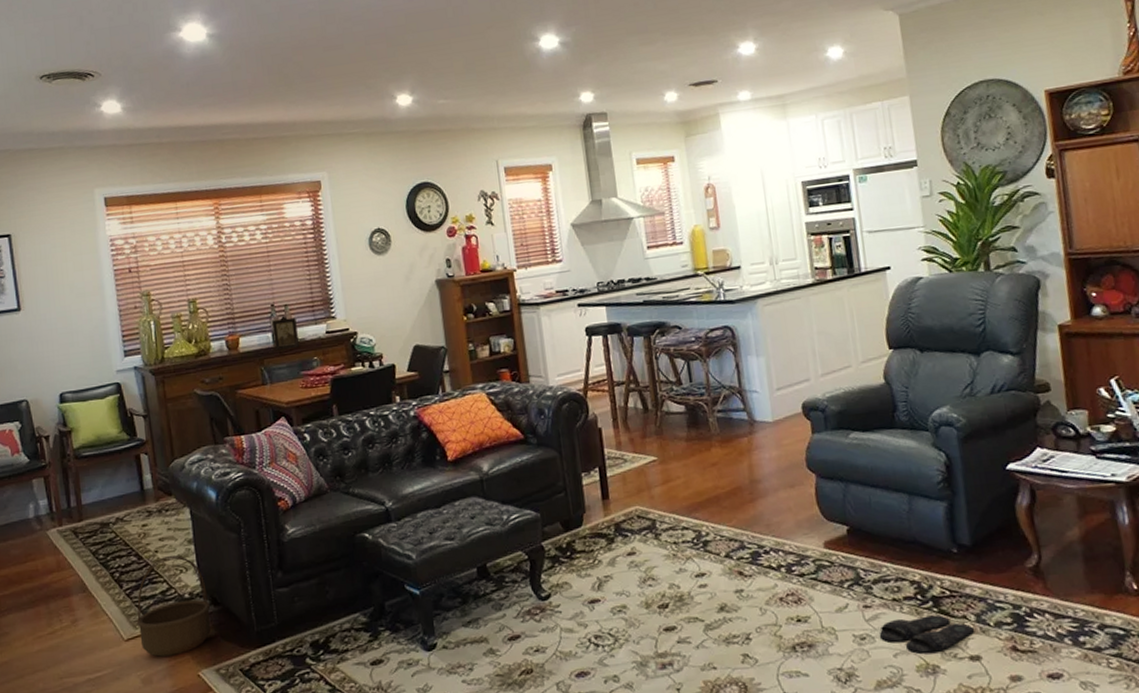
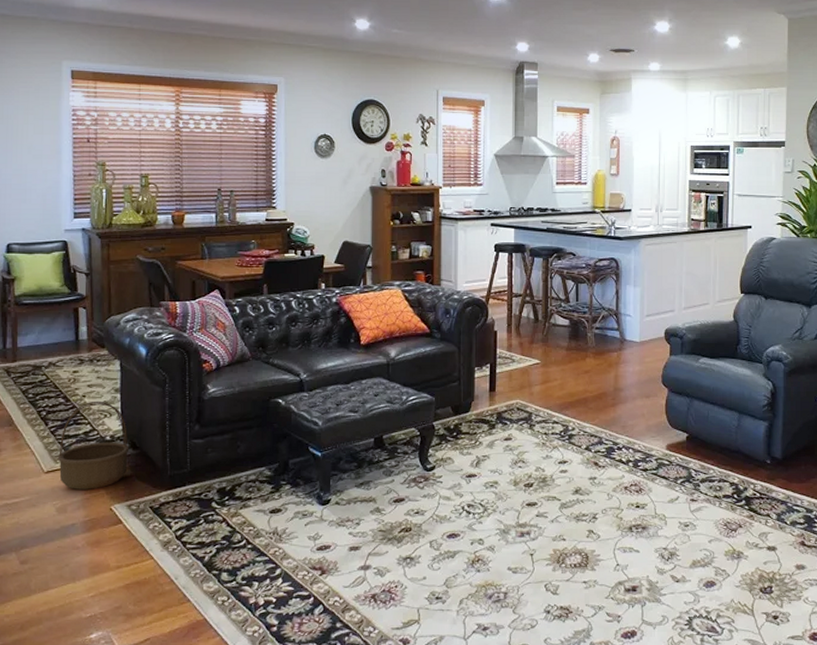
photo frame: present [272,316,300,351] -> none [217,200,240,231]
slippers: present [880,615,974,654] -> none [701,512,774,542]

